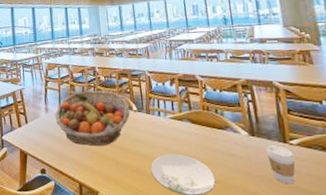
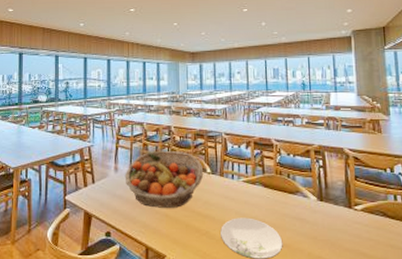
coffee cup: present [266,145,296,184] -> none [333,210,358,248]

